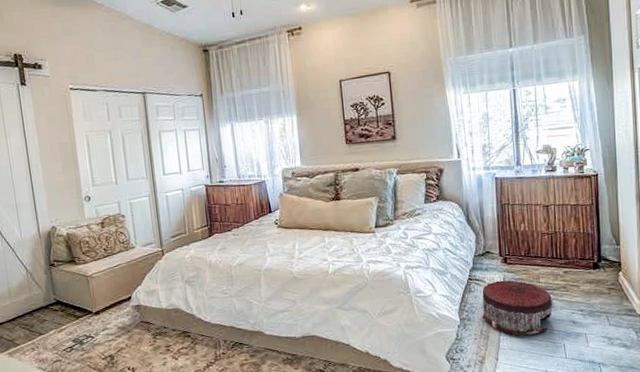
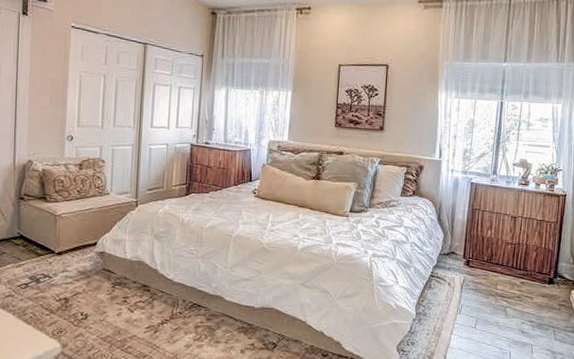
pouf: present [481,279,553,336] -> none [437,281,506,338]

